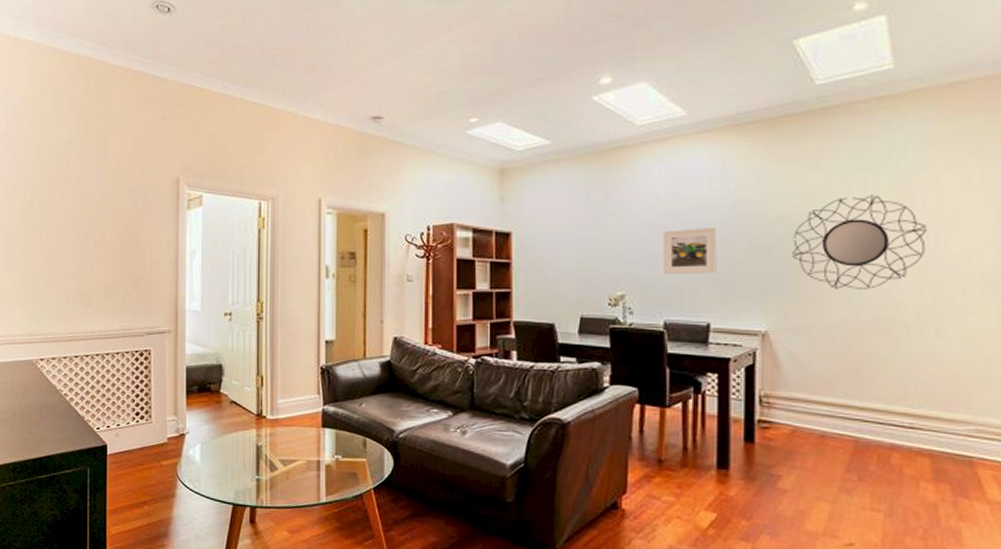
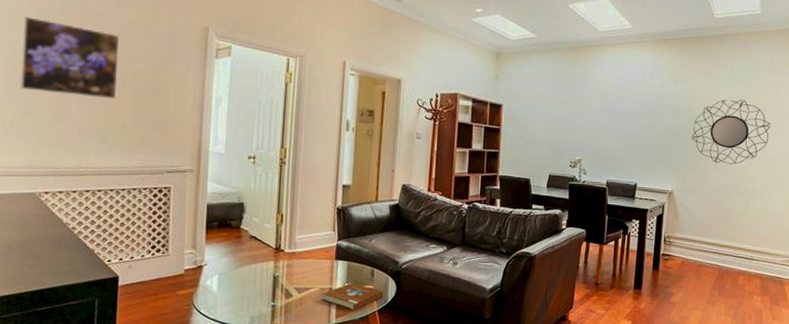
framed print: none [16,187,99,262] -> present [19,16,120,100]
book: none [309,454,379,487] -> present [321,282,384,310]
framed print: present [663,226,717,274] -> none [609,113,646,148]

